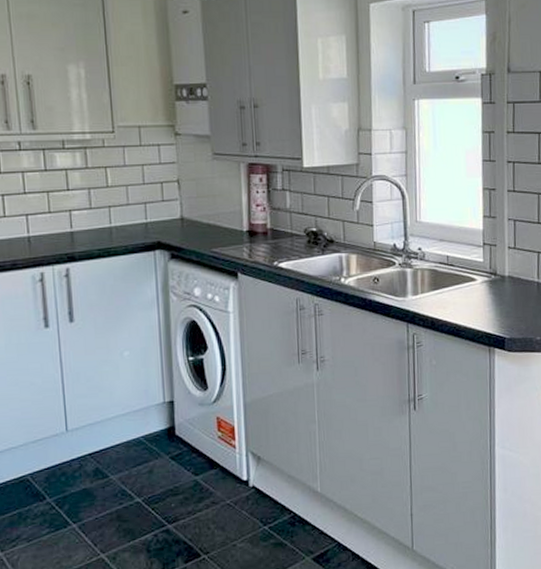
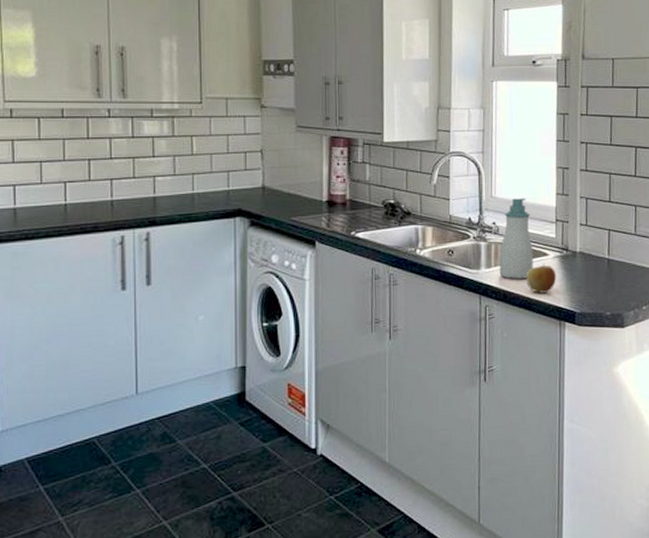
soap bottle: none [426,222,461,306] -> present [499,198,533,279]
apple: none [454,289,485,320] -> present [526,263,557,293]

